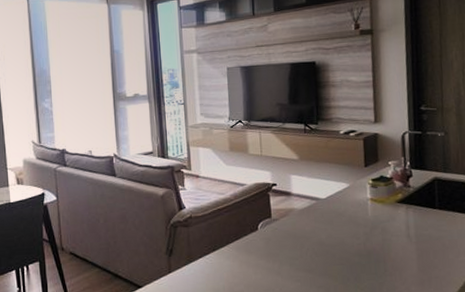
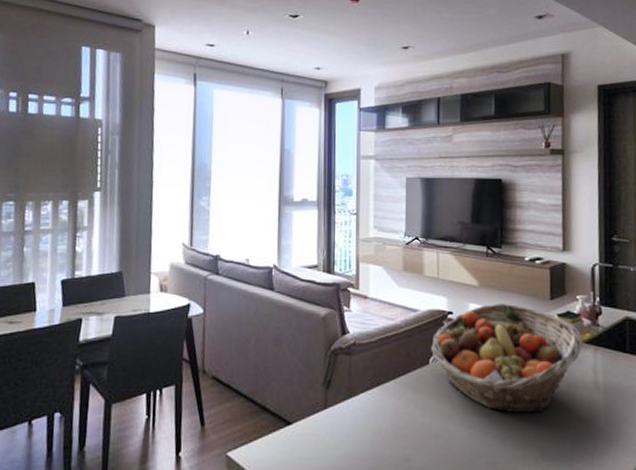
fruit basket: none [259,173,396,266] -> present [431,303,583,413]

